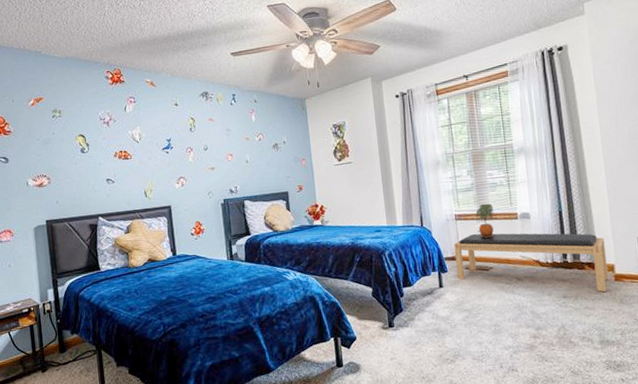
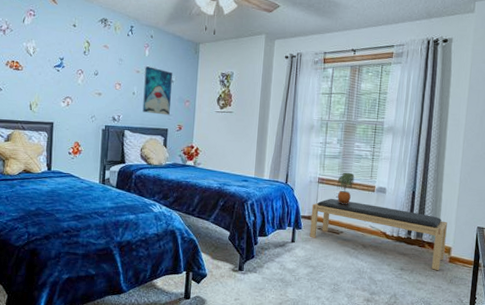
wall art: none [254,131,287,179] -> present [142,66,172,115]

